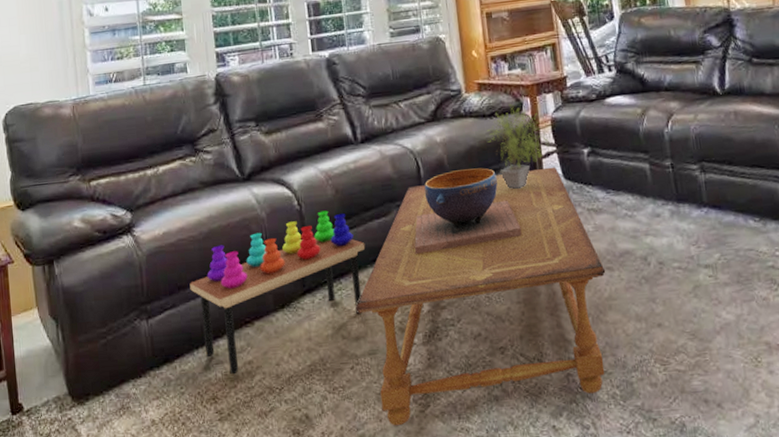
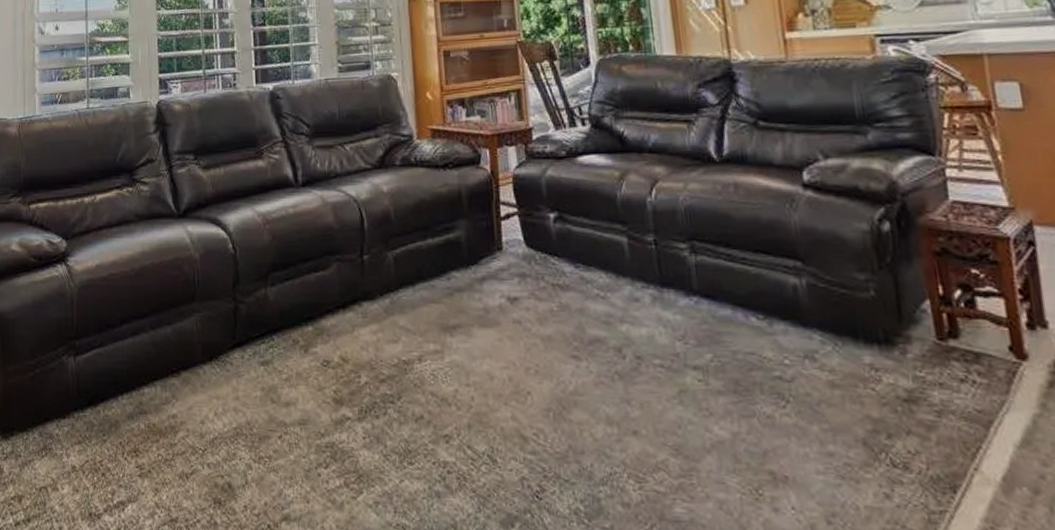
stacking toy: present [189,210,365,375] -> none [118,257,300,428]
coffee table: present [355,167,606,426] -> none [287,231,572,511]
decorative bowl: present [414,168,522,254] -> none [353,225,475,316]
potted plant: present [486,103,550,190] -> none [439,154,510,254]

